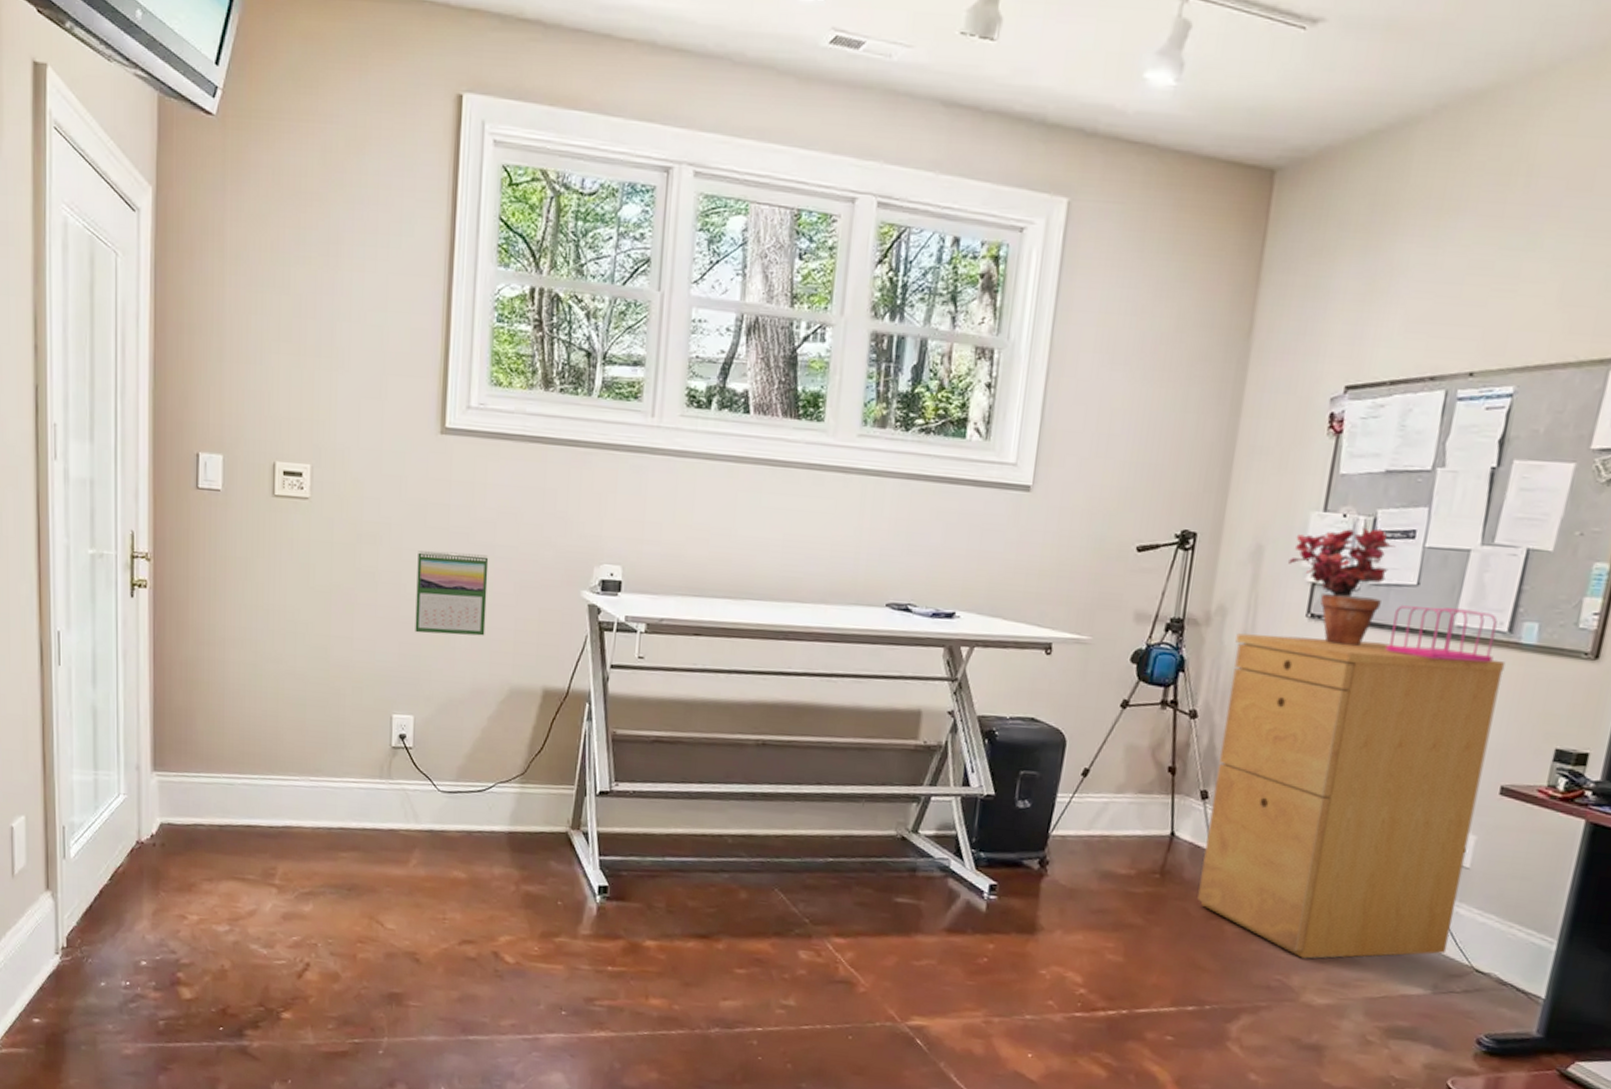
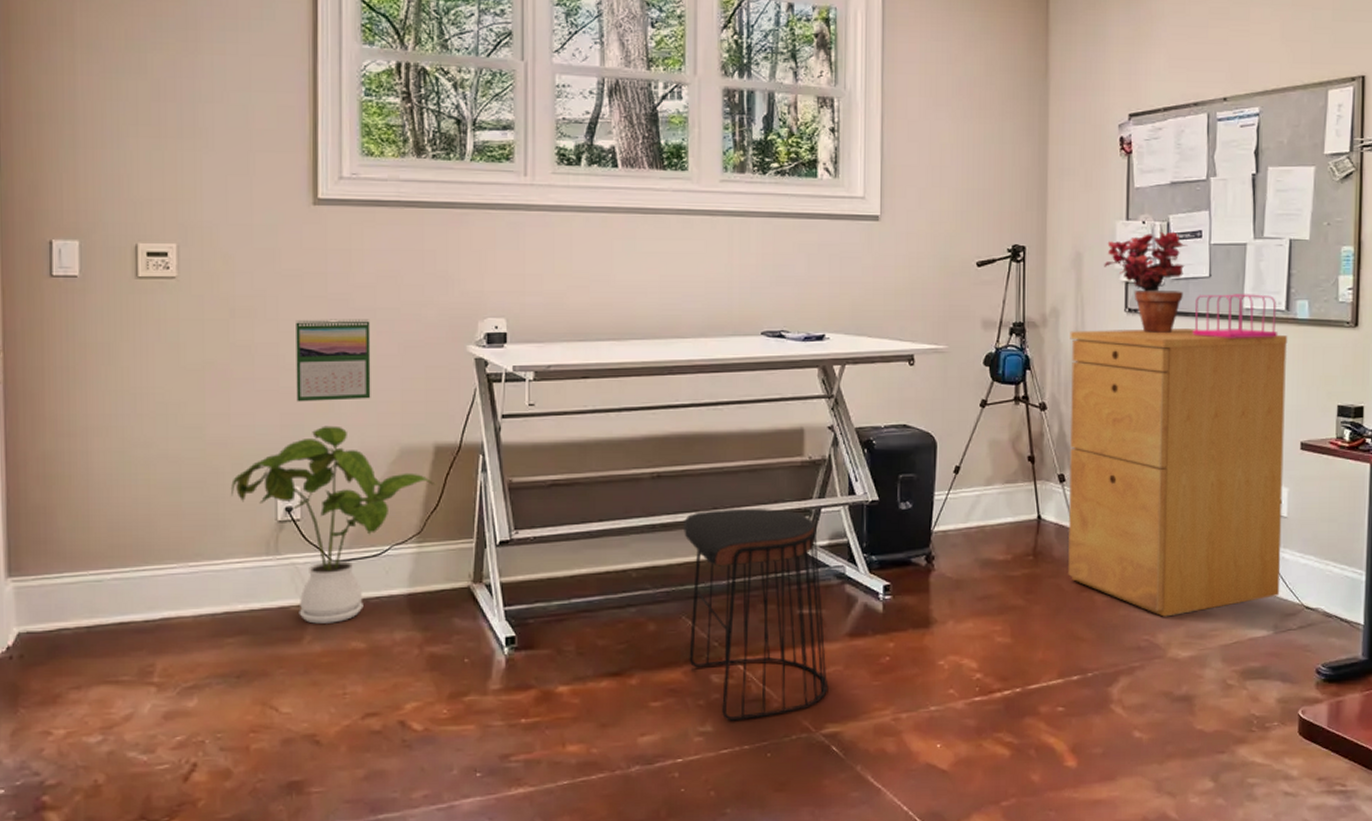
house plant: none [351,658,542,851] -> present [231,425,436,624]
stool: none [778,785,925,1000] -> present [684,508,827,722]

